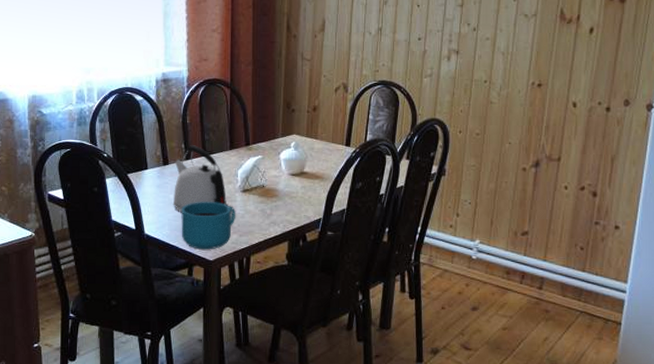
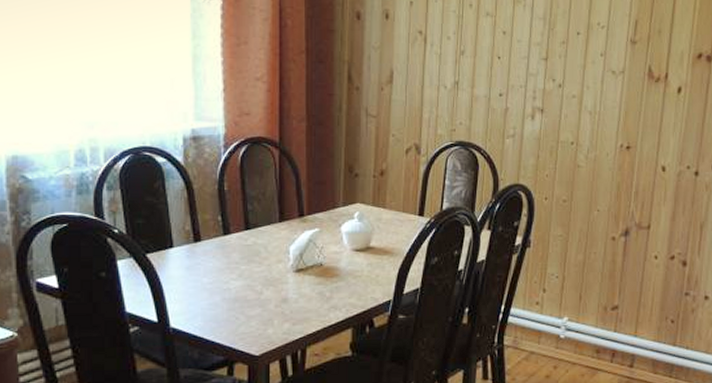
kettle: present [172,145,227,212] -> none [207,217,276,299]
cup: present [181,201,235,250] -> none [218,284,287,343]

